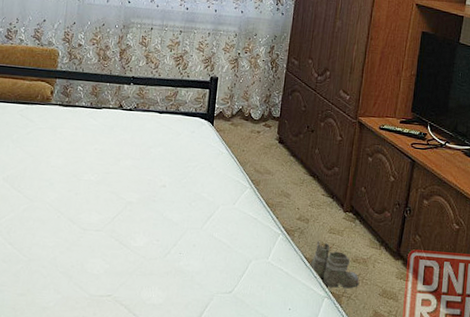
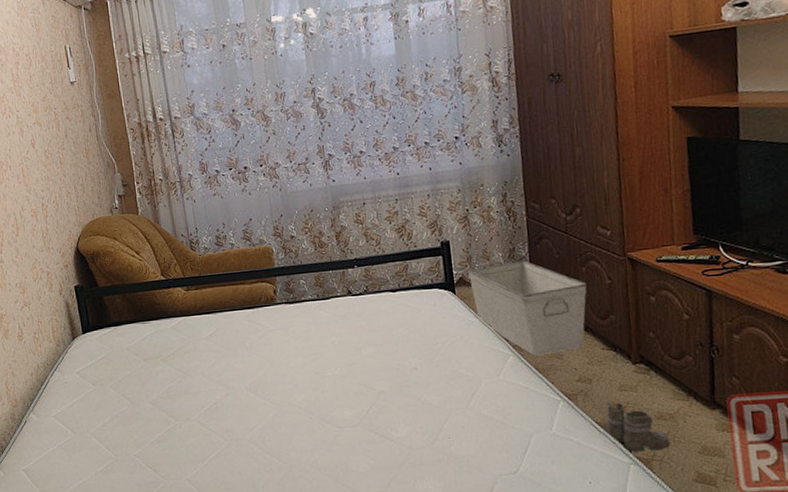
storage bin: none [227,106,323,193] -> present [468,260,588,356]

